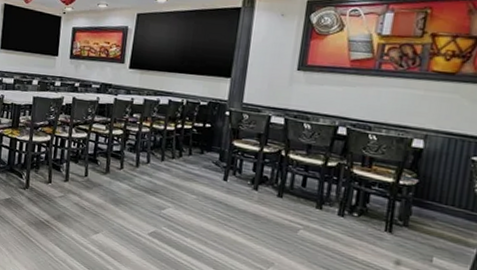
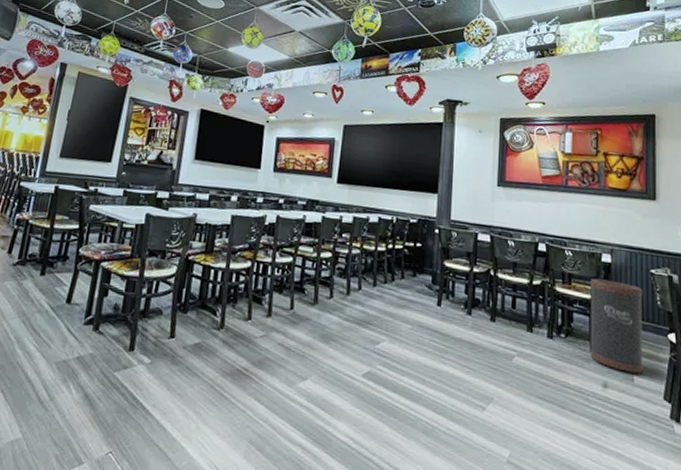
trash can: none [384,162,459,257] -> present [590,278,643,375]

